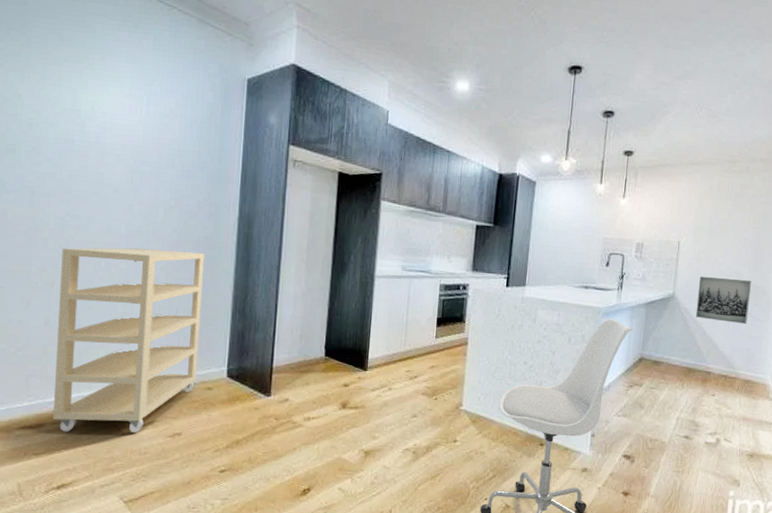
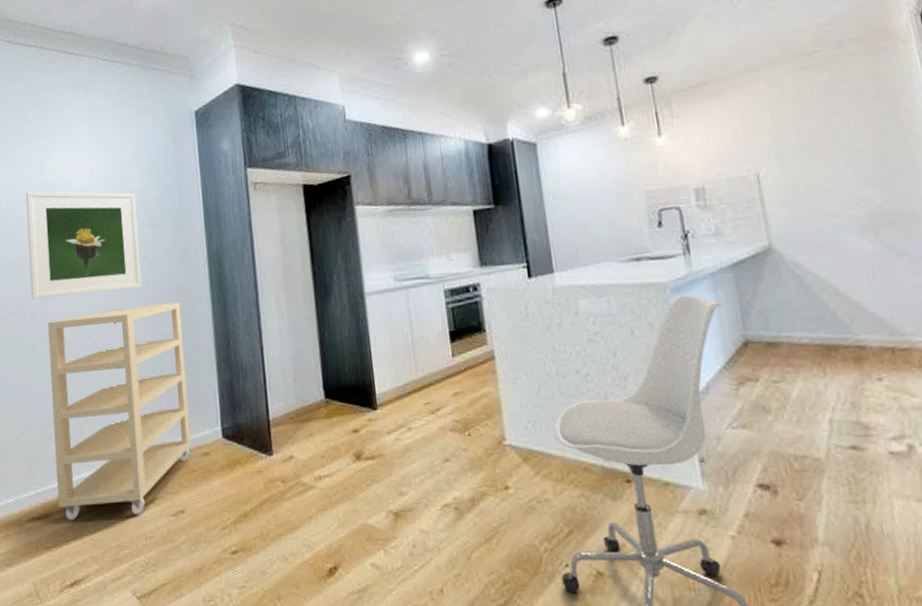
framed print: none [47,114,174,234] -> present [25,191,142,300]
wall art: present [695,276,751,325] -> none [803,205,903,272]

